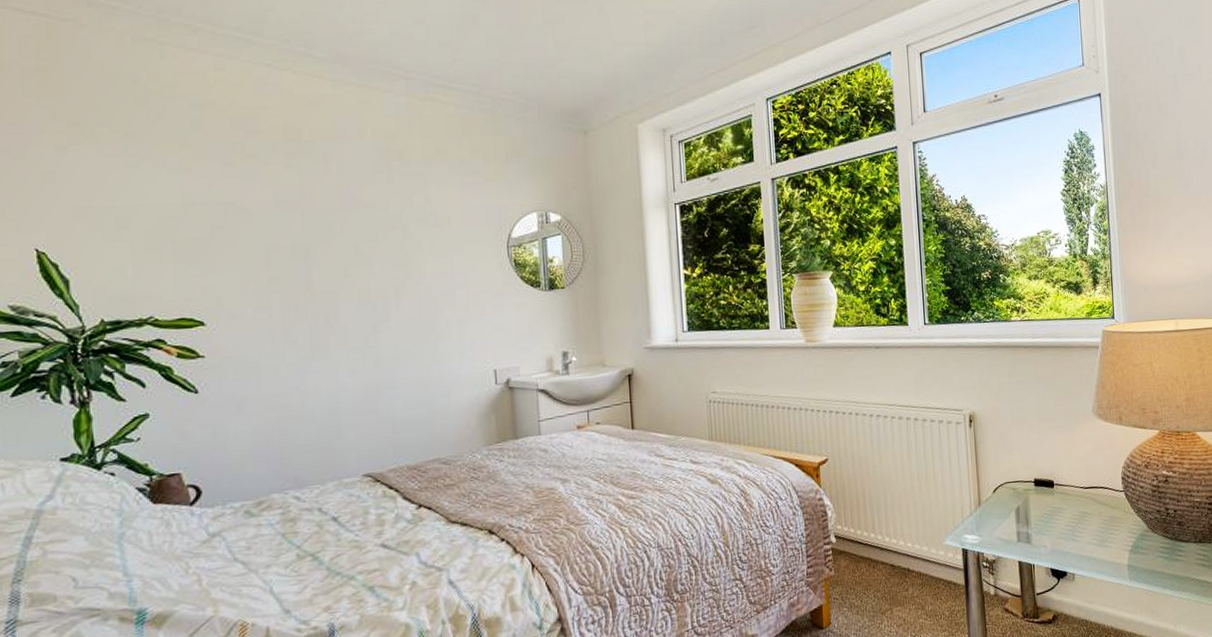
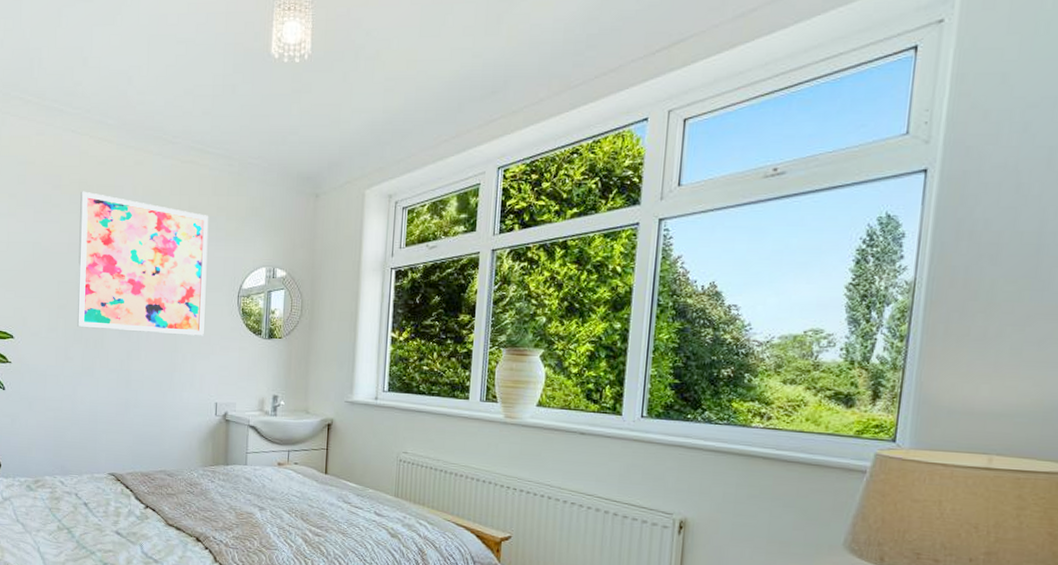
wall art: none [287,136,471,302] -> present [76,191,209,336]

